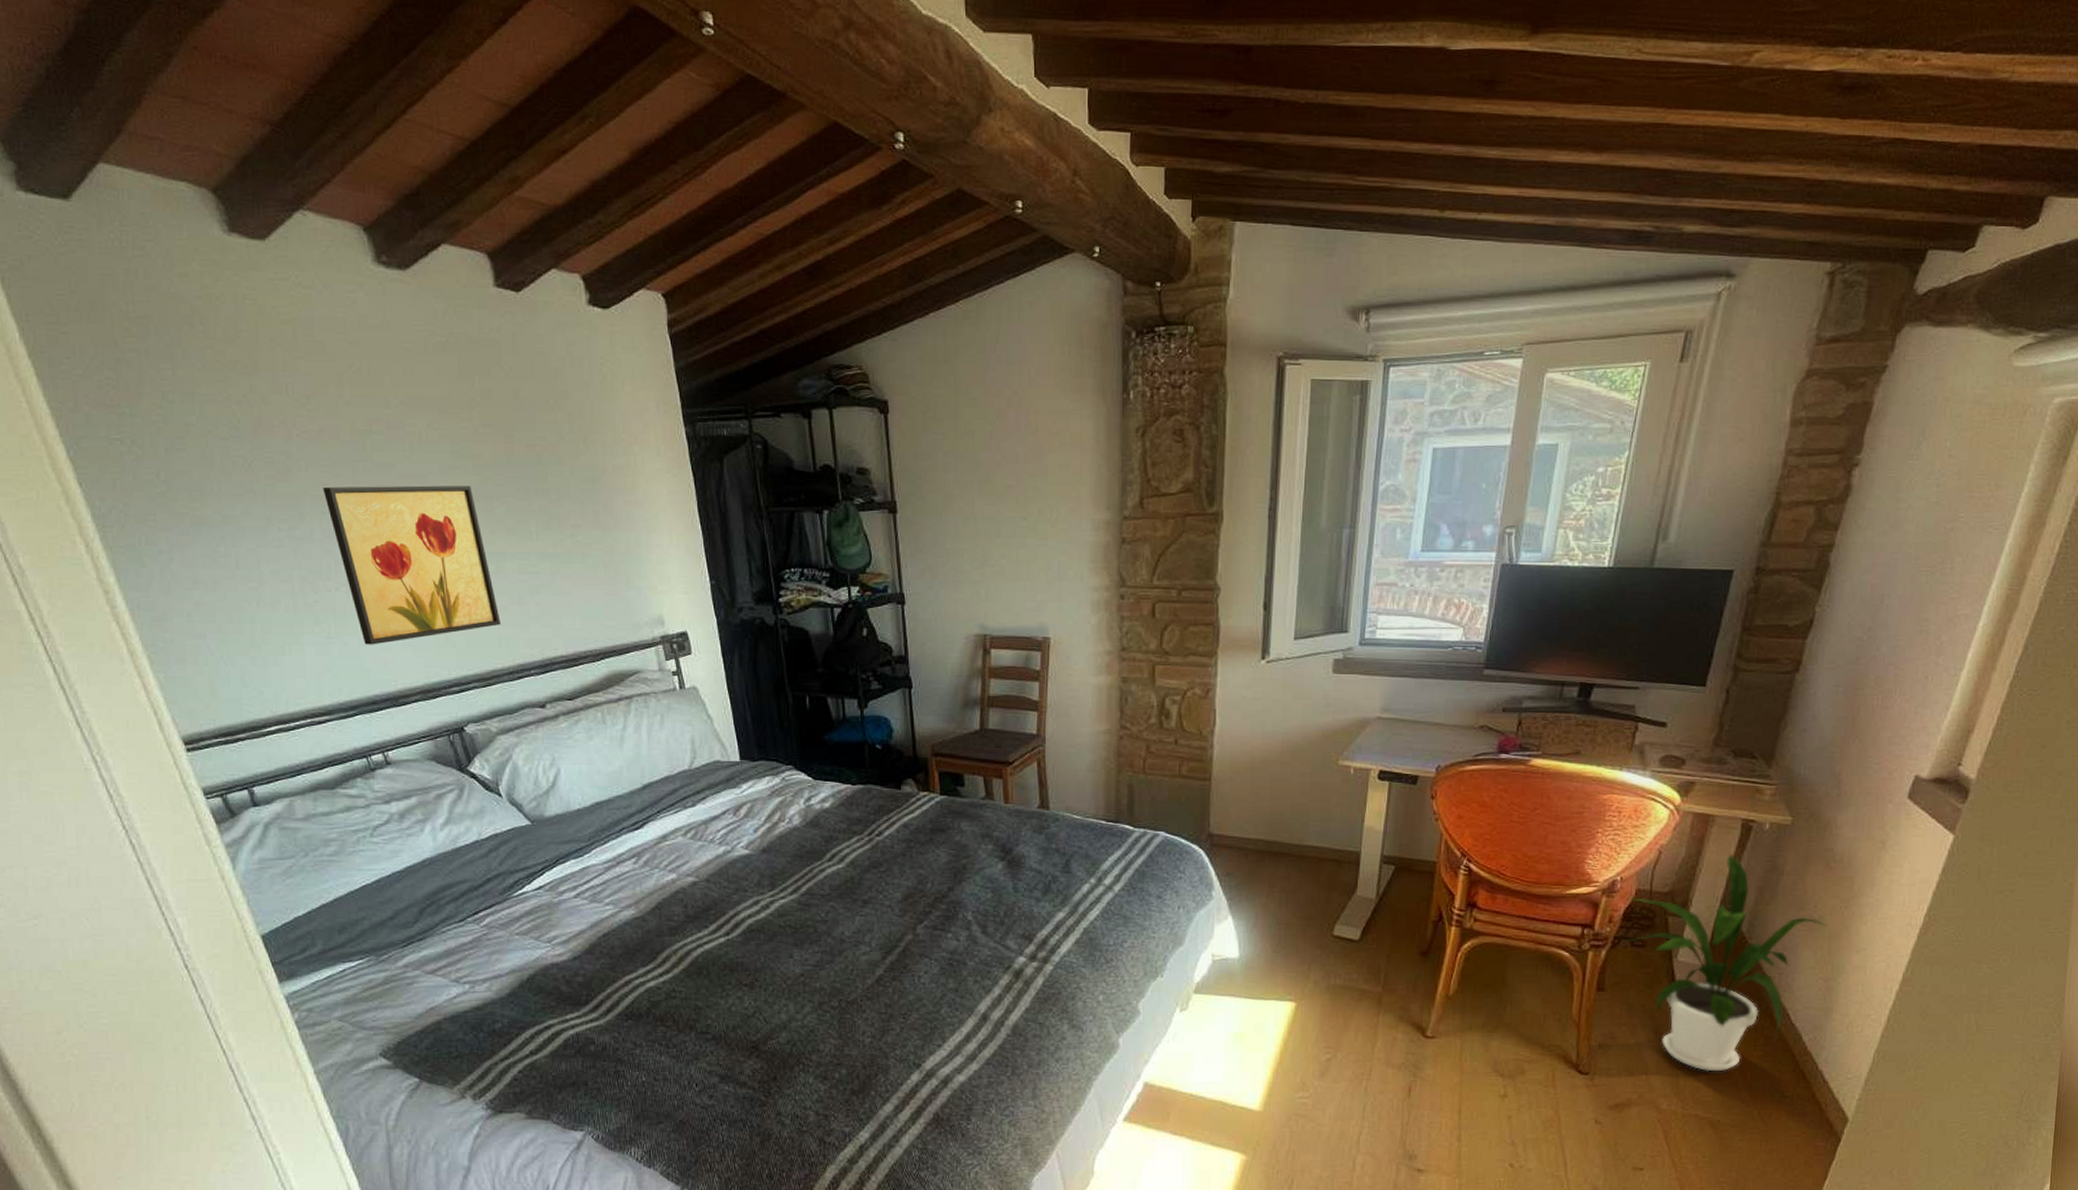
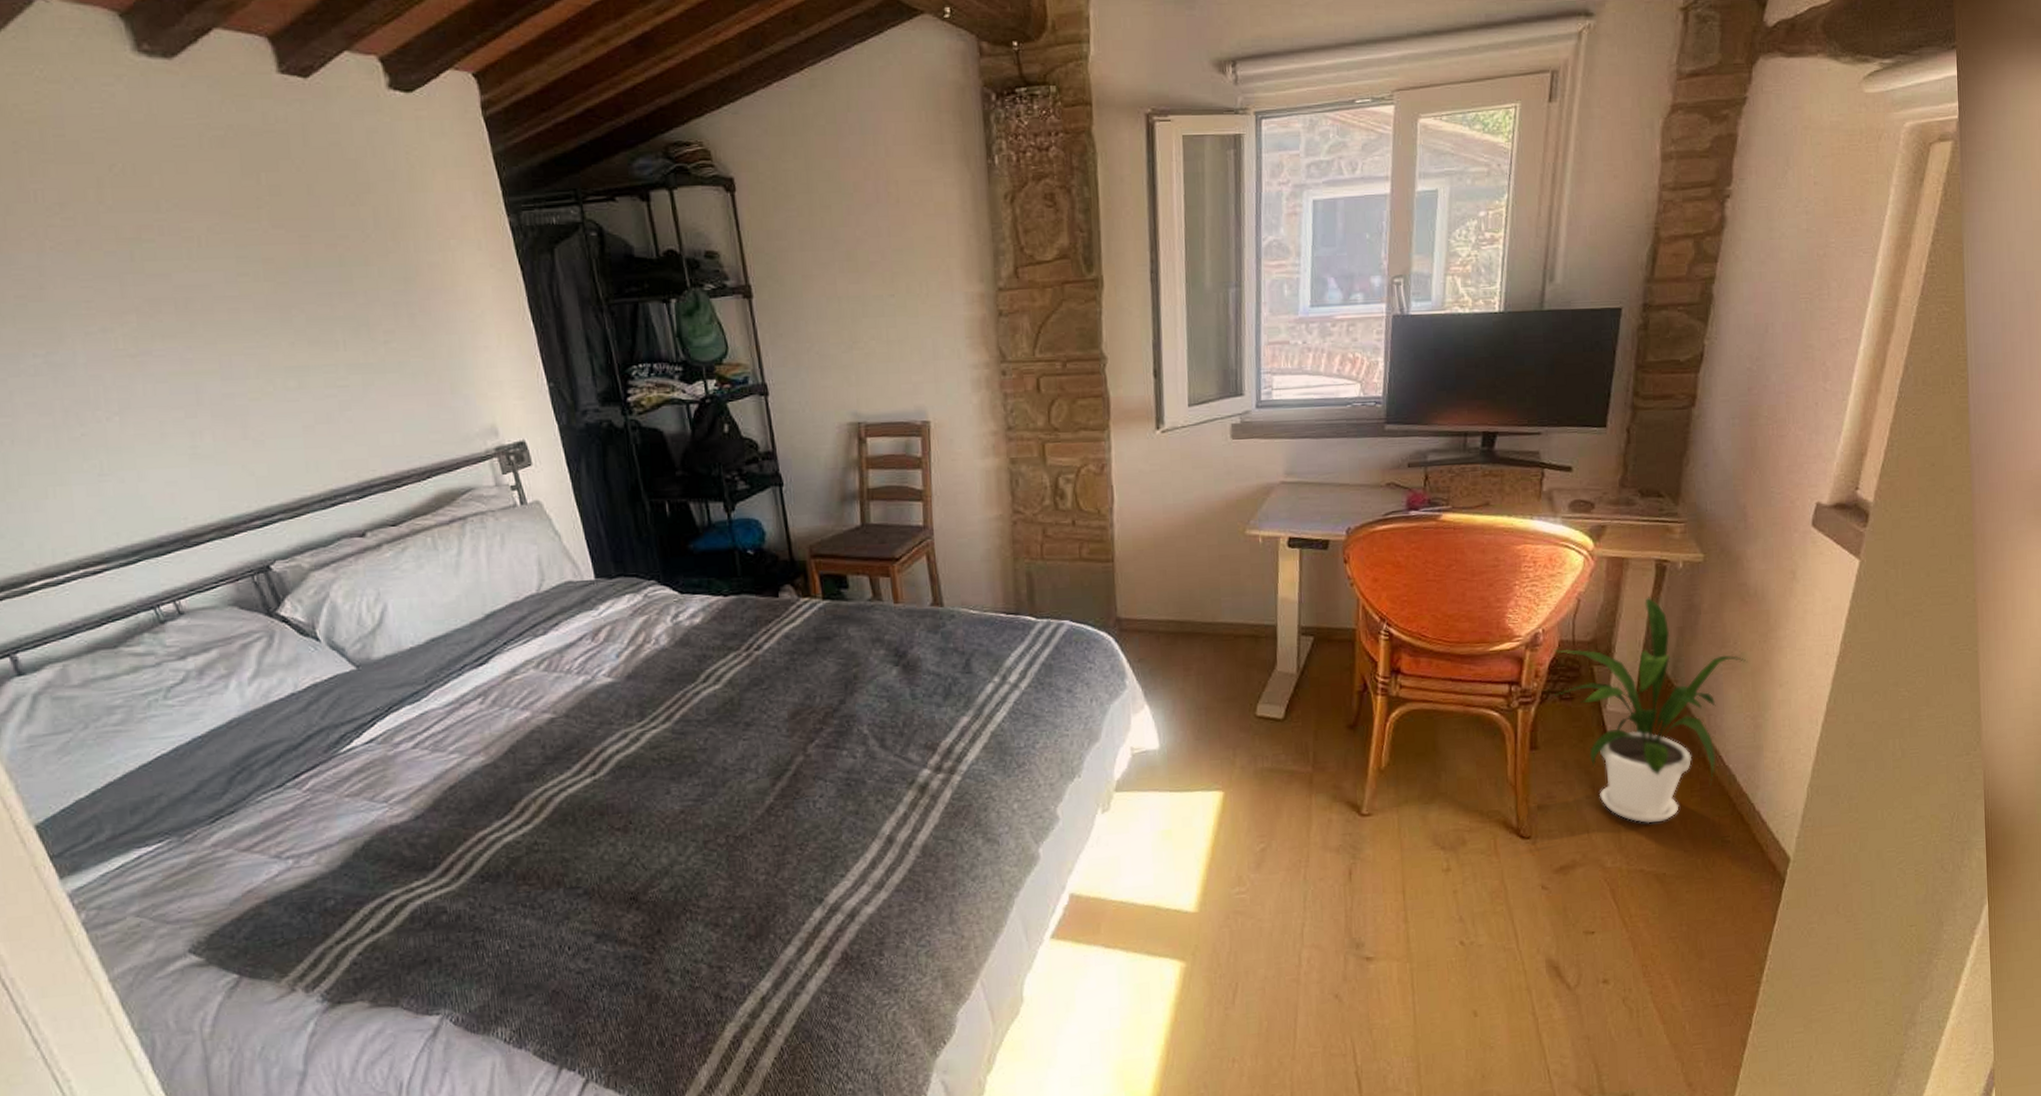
wall art: present [323,485,501,645] -> none [85,293,307,480]

